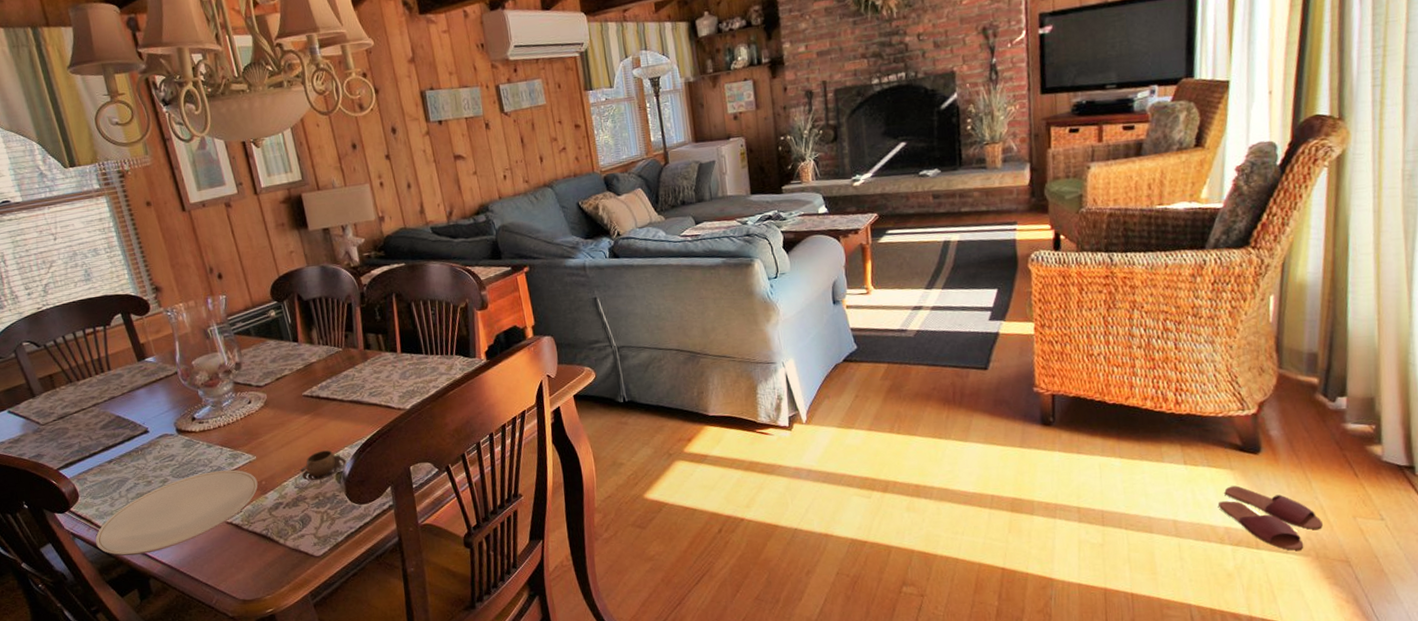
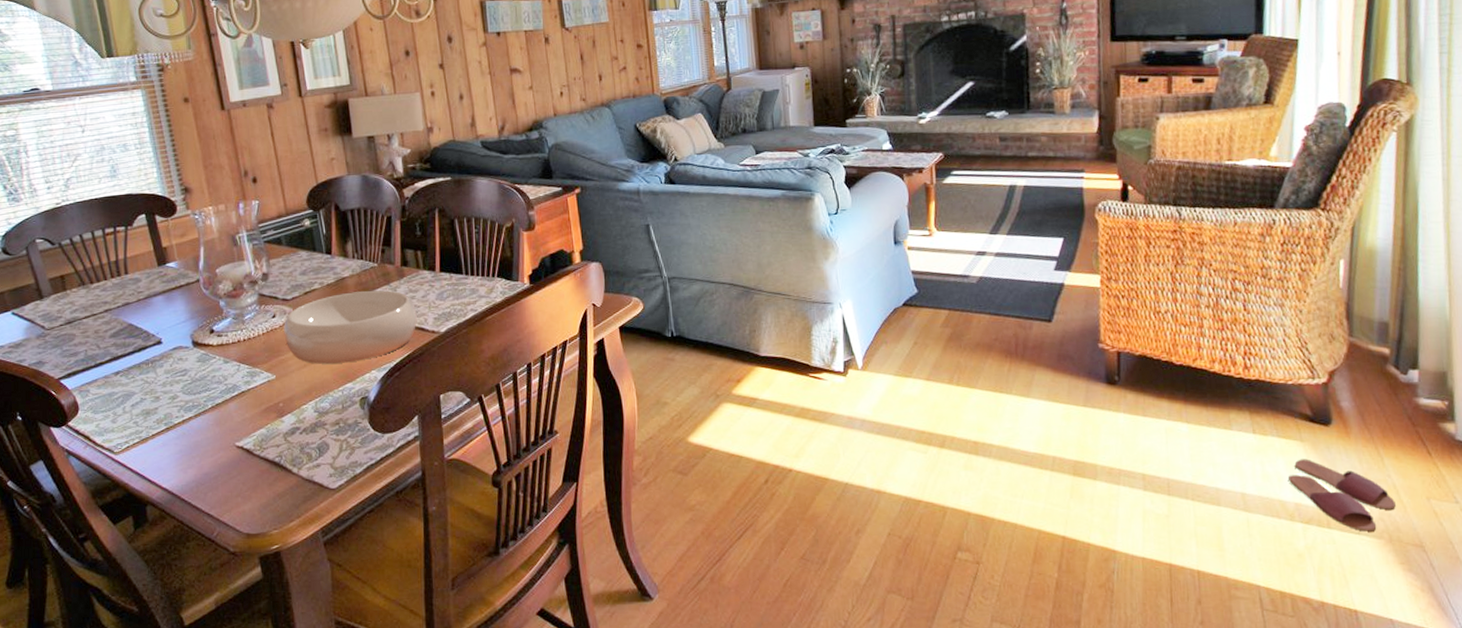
plate: present [95,469,258,556] -> none [92,389,275,479]
bowl: none [259,373,384,444] -> present [283,290,417,364]
cup: present [300,450,346,481] -> none [322,373,372,406]

